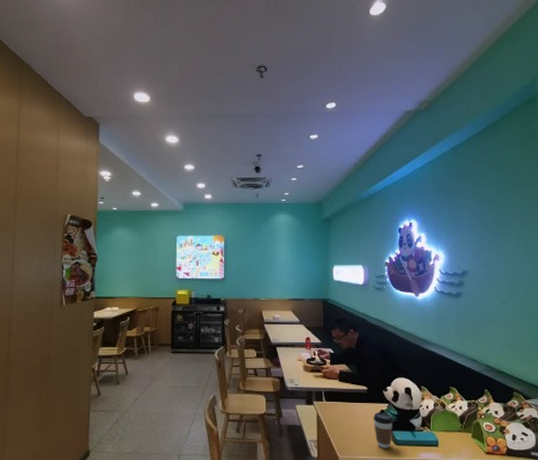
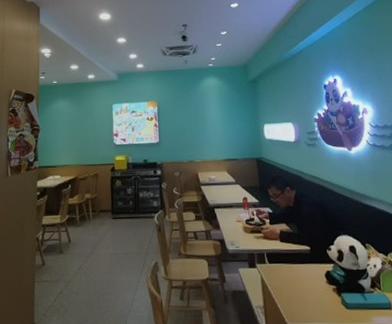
coffee cup: present [373,412,393,449] -> none [319,273,342,313]

